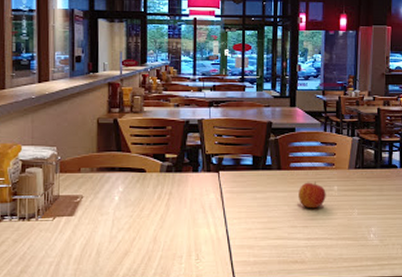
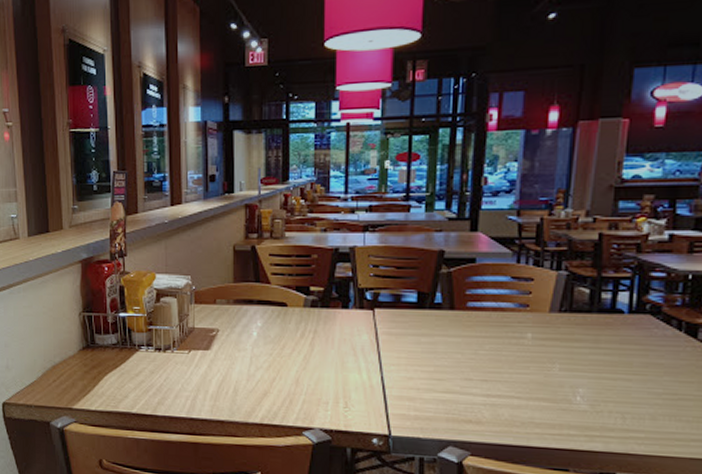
apple: present [299,182,326,209] -> none [476,326,515,360]

